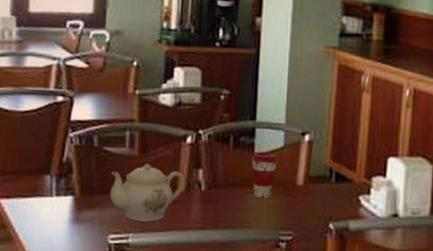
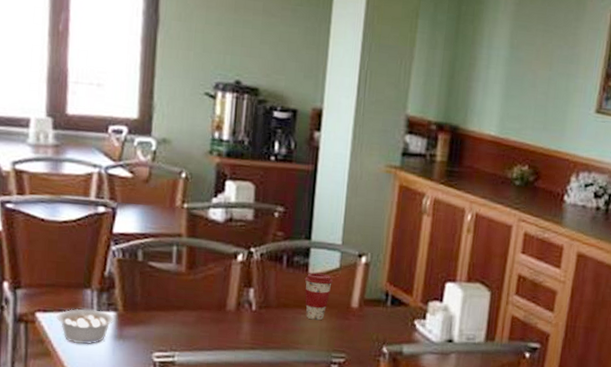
legume: none [18,194,71,229] -> present [56,309,114,345]
teapot: present [109,164,185,222] -> none [155,281,235,341]

